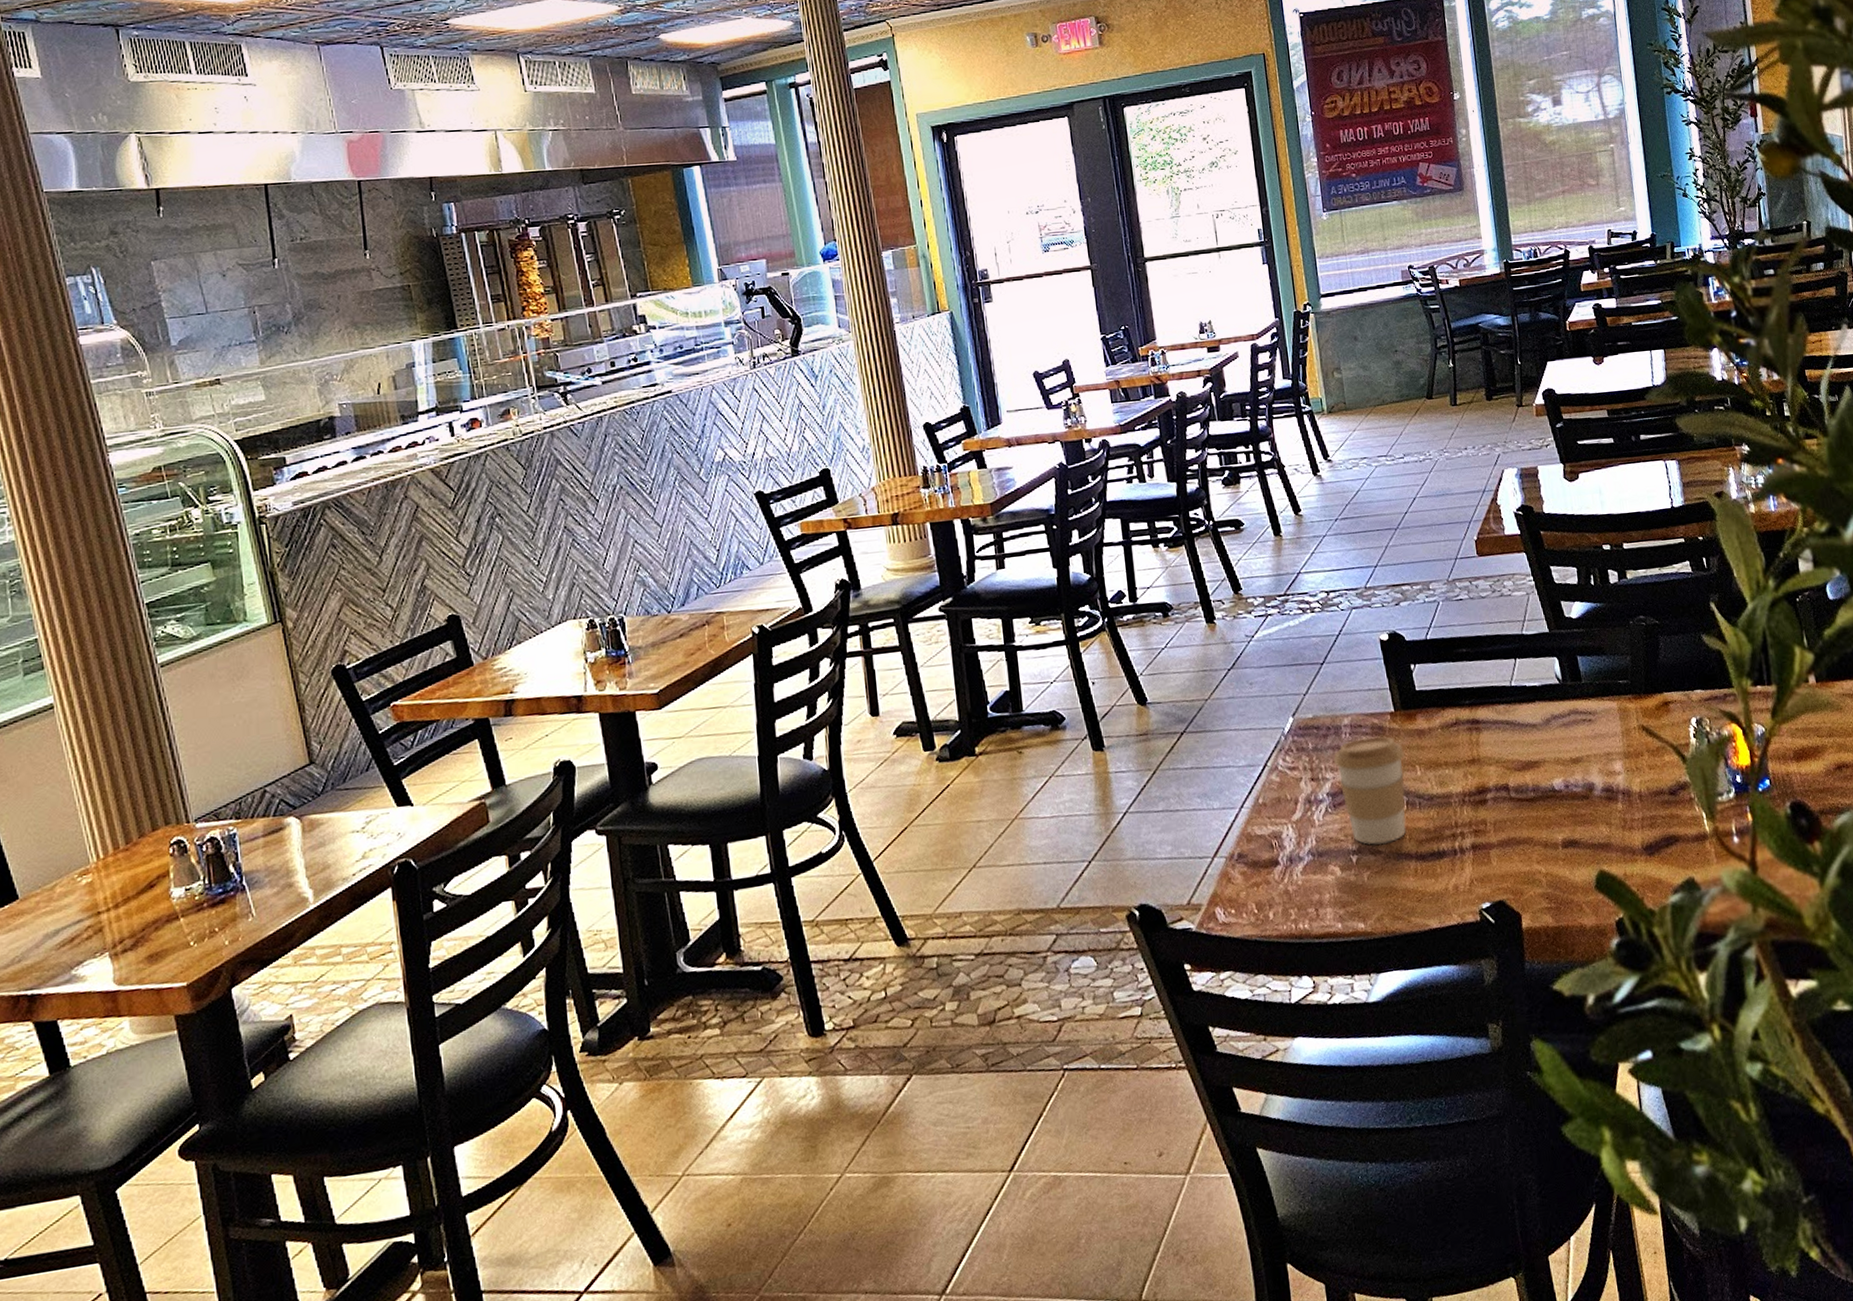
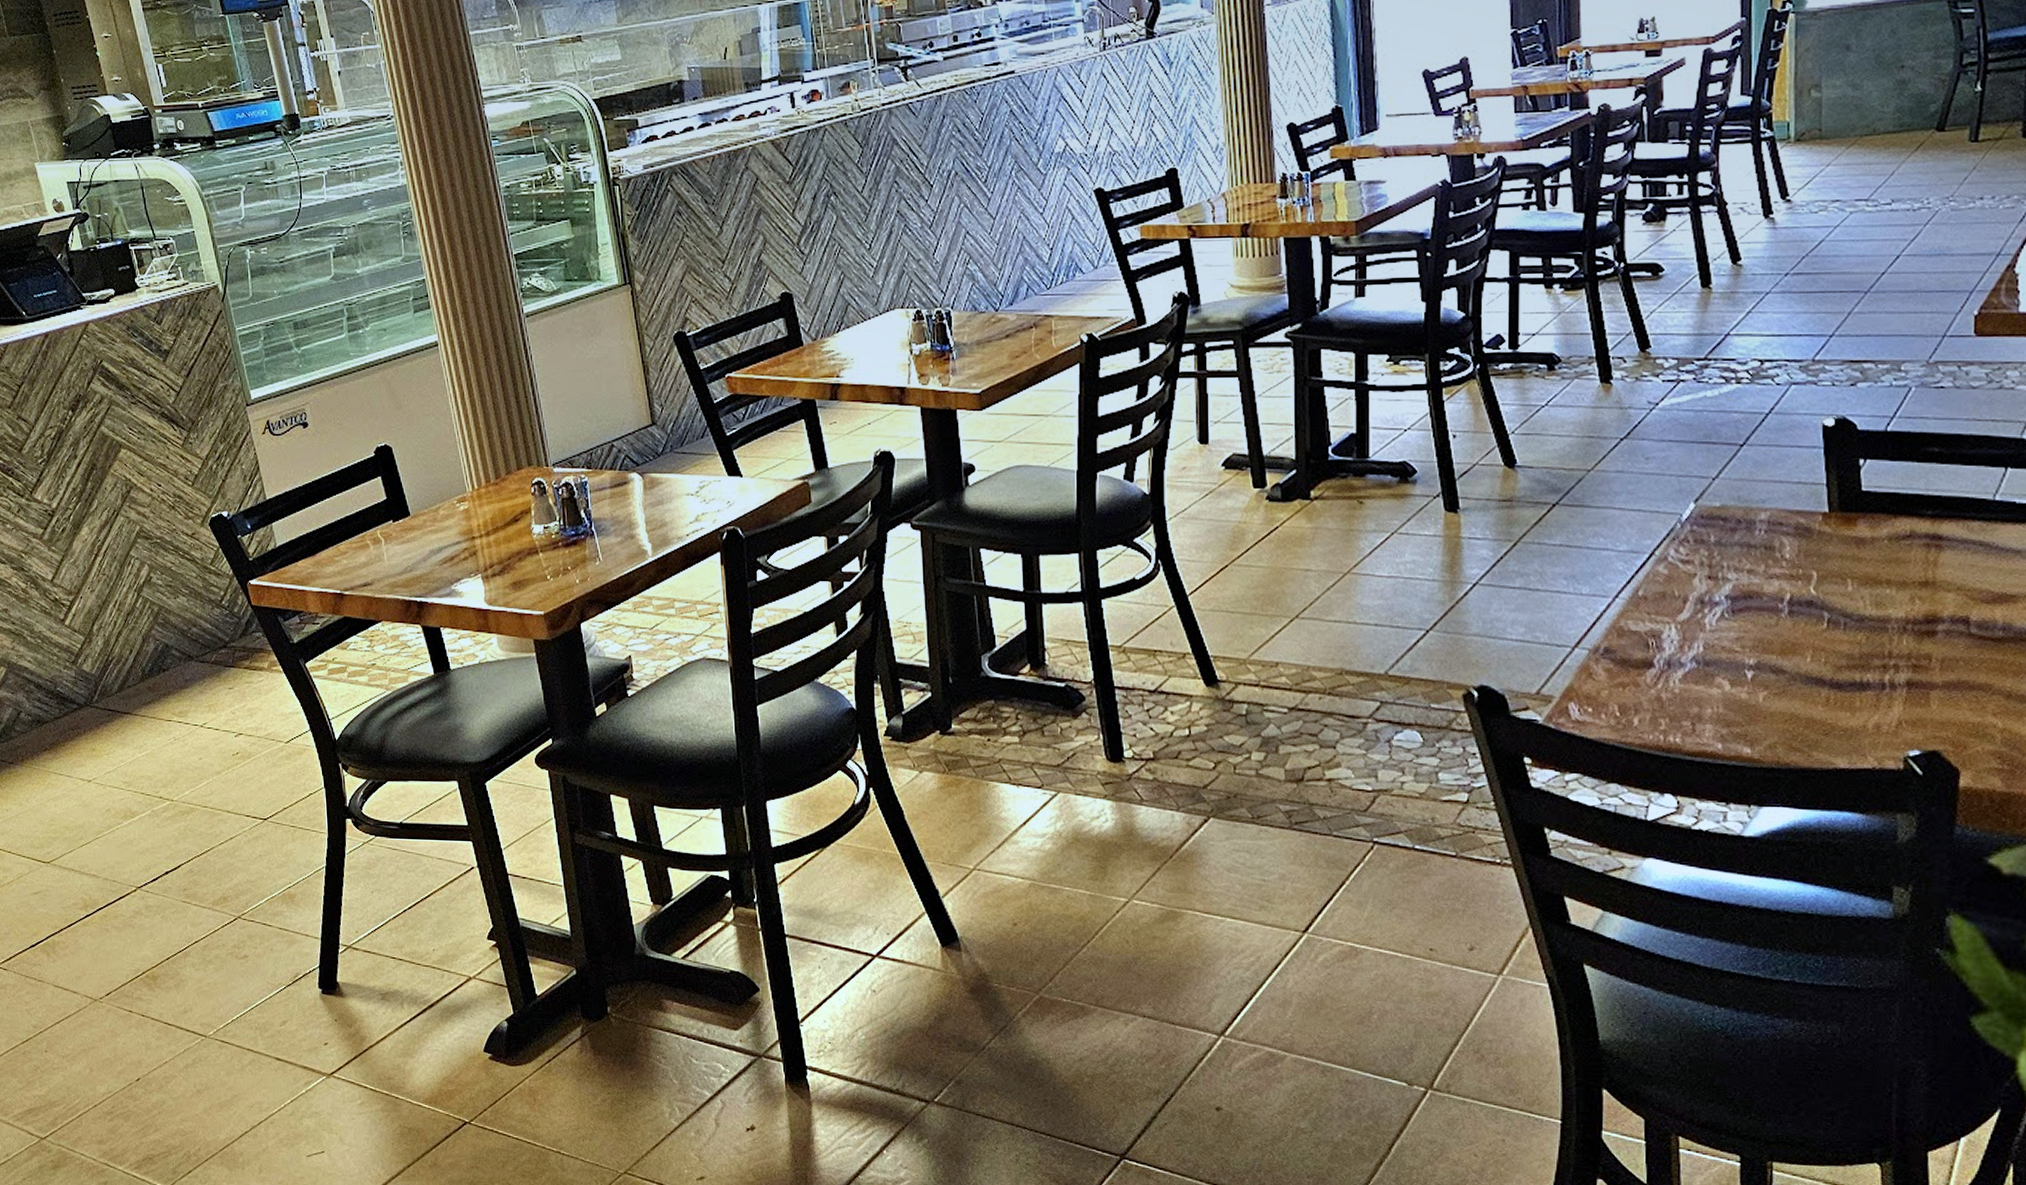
coffee cup: present [1334,736,1406,845] -> none [1740,537,1834,664]

